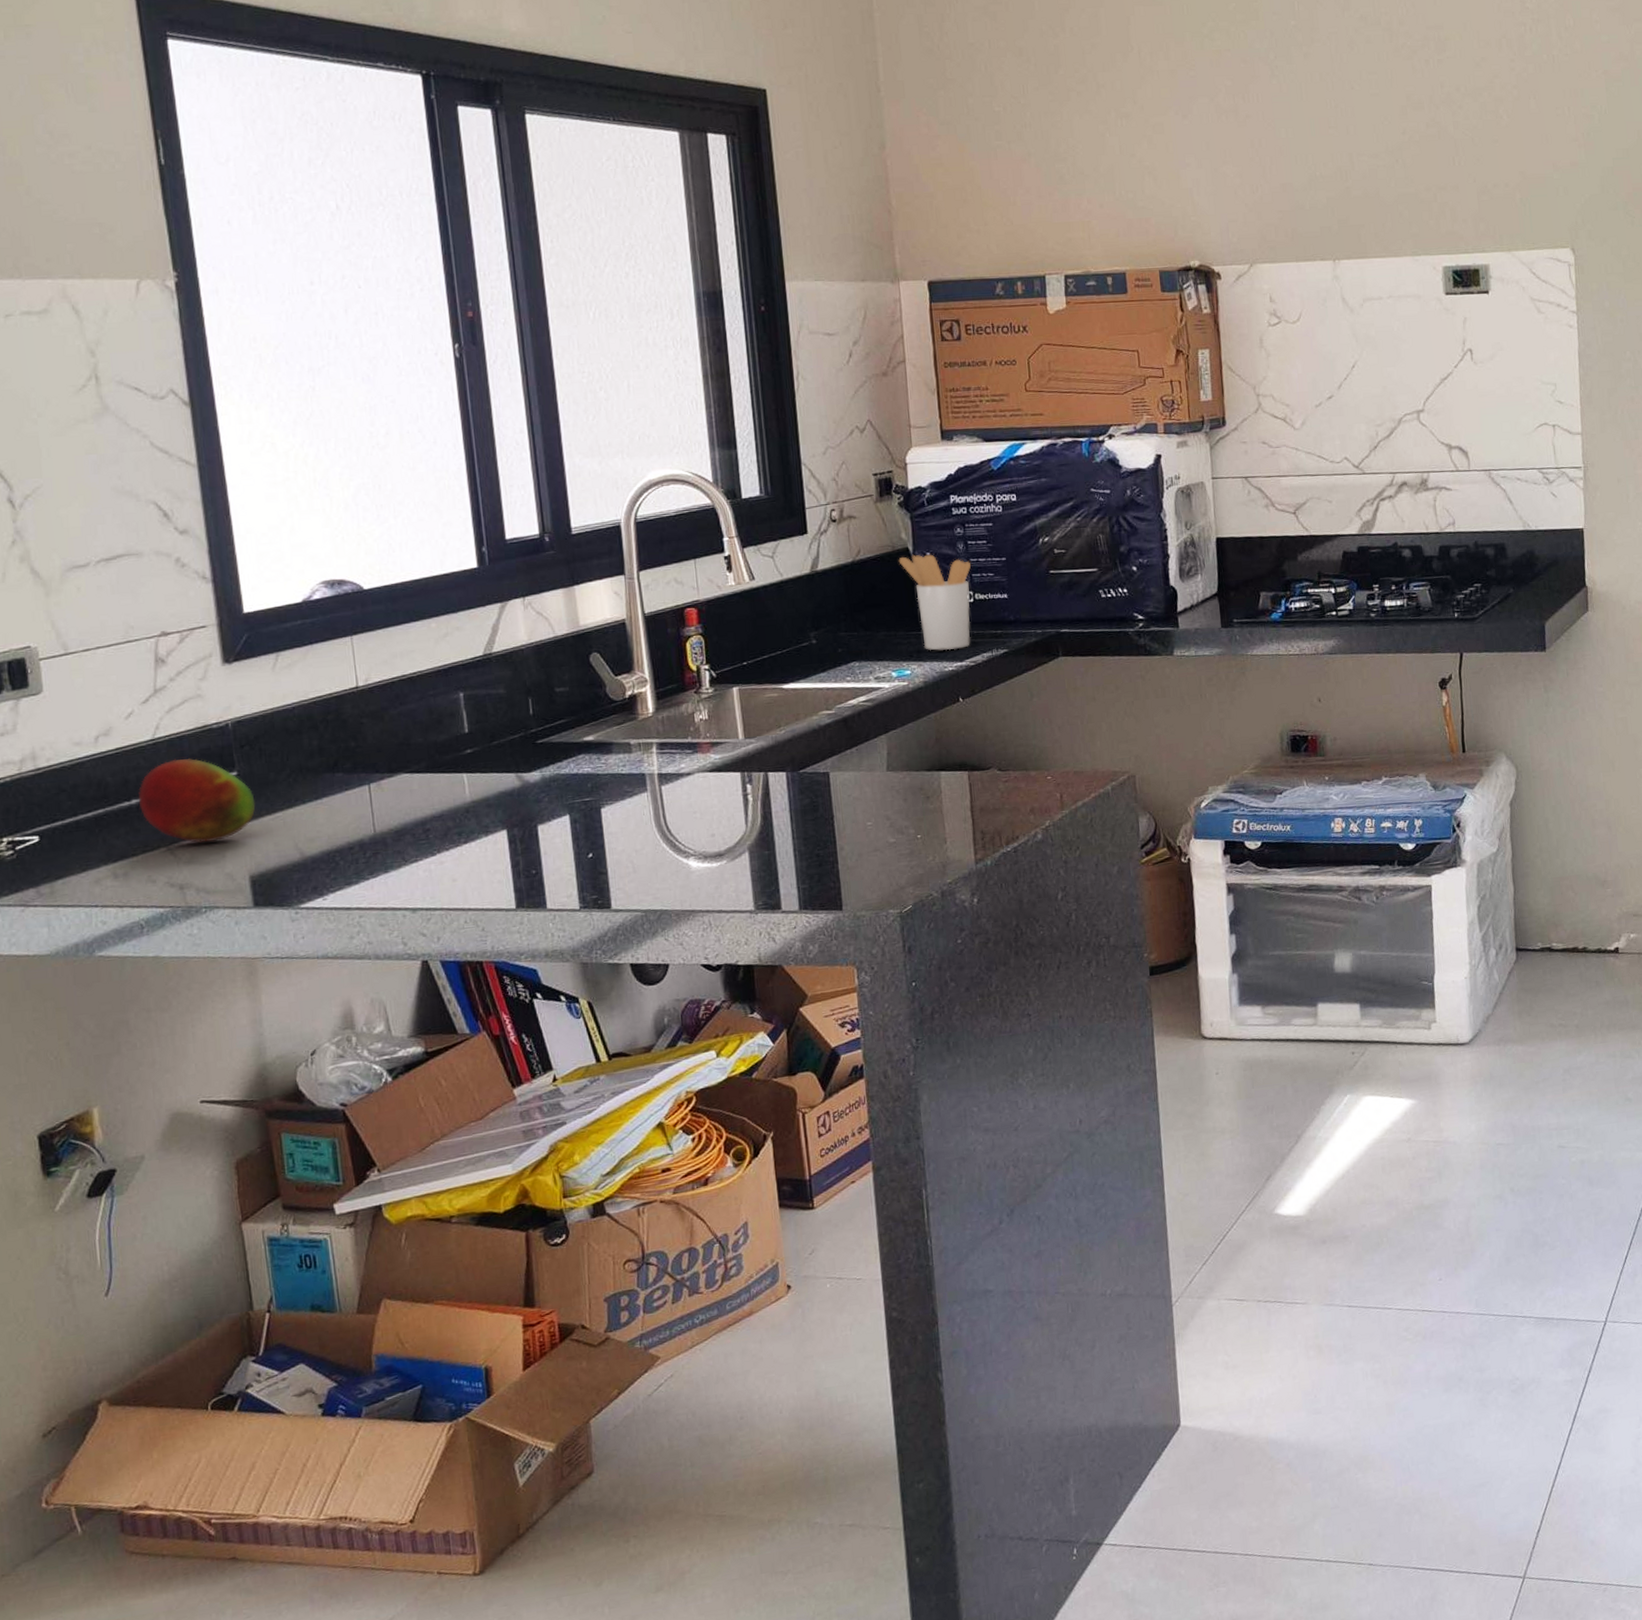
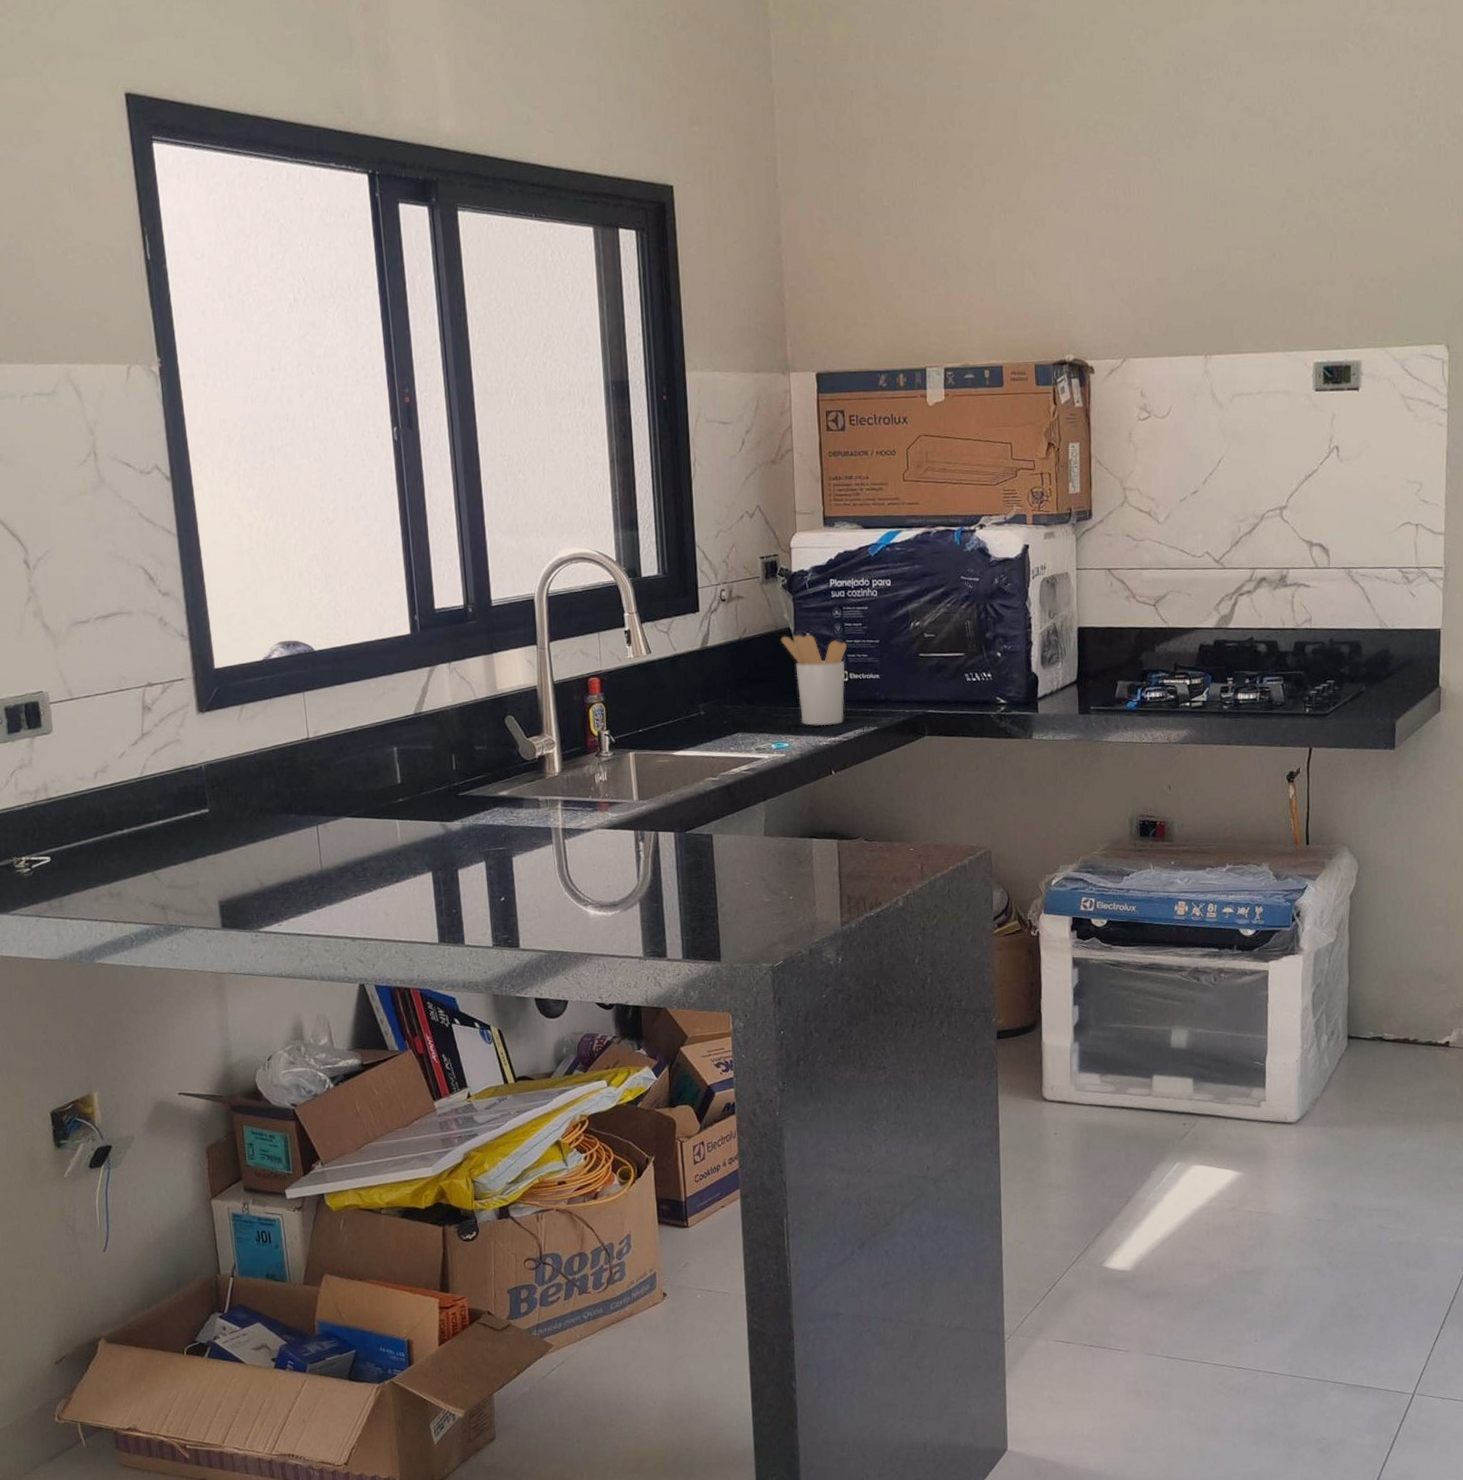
fruit: present [138,758,256,843] -> none [129,795,224,870]

